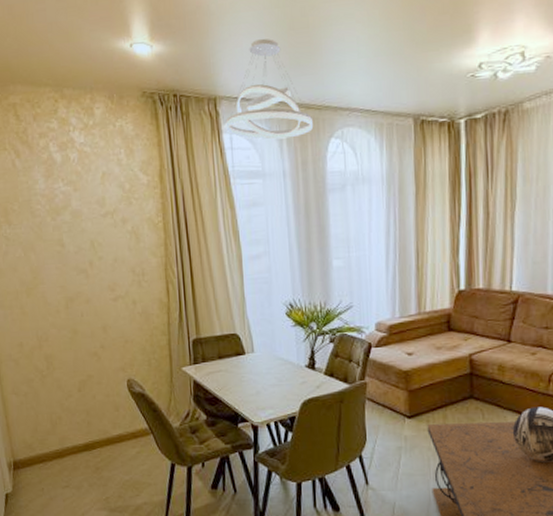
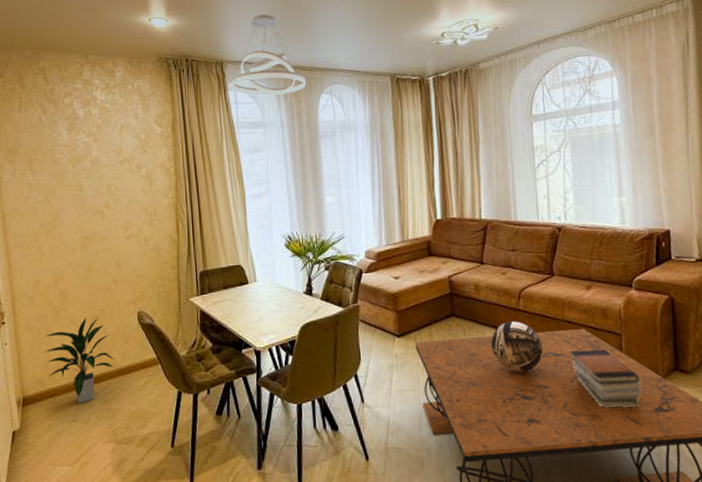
indoor plant: none [31,383,104,470] -> present [43,317,114,404]

